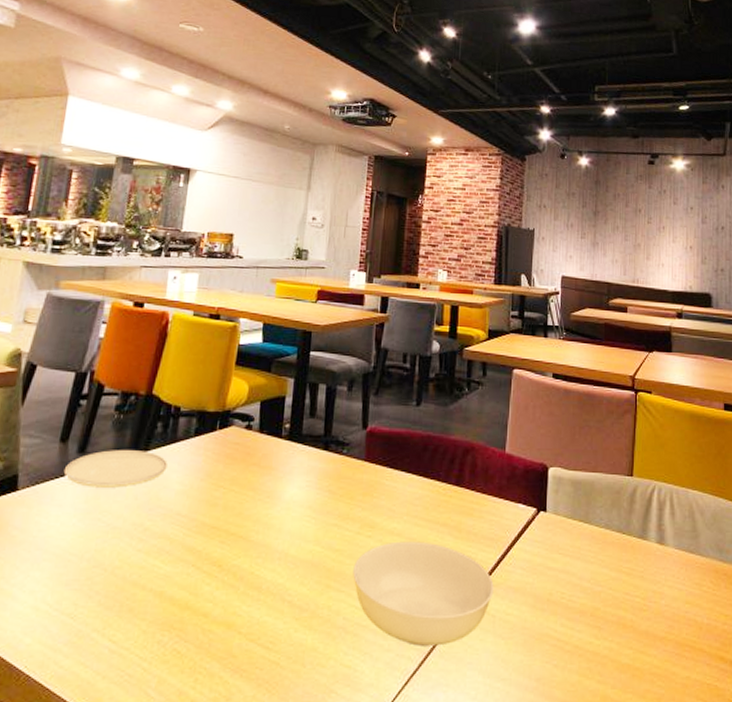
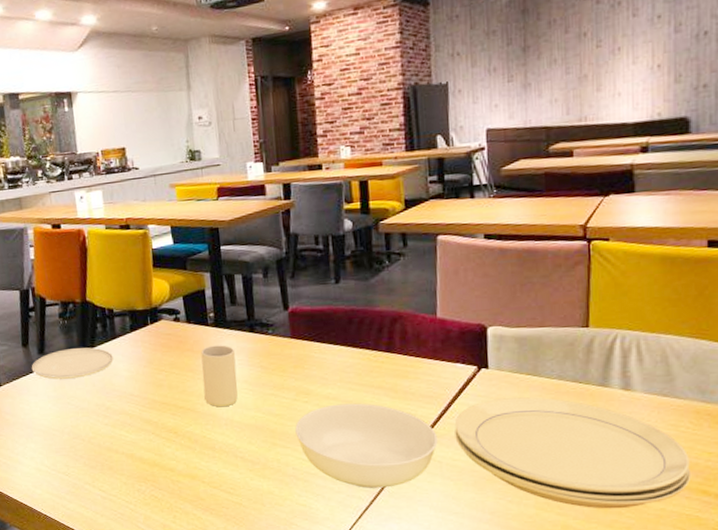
cup: none [261,461,304,537] -> present [201,345,238,407]
plate: none [510,546,712,677] -> present [454,397,692,509]

